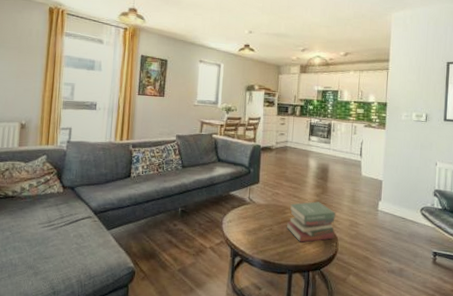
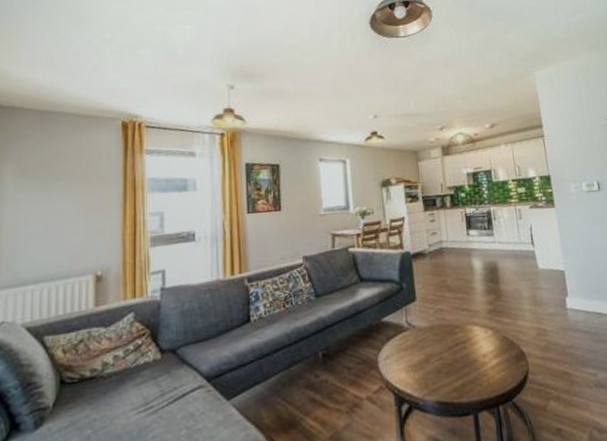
books: present [286,201,336,243] -> none [459,311,521,369]

